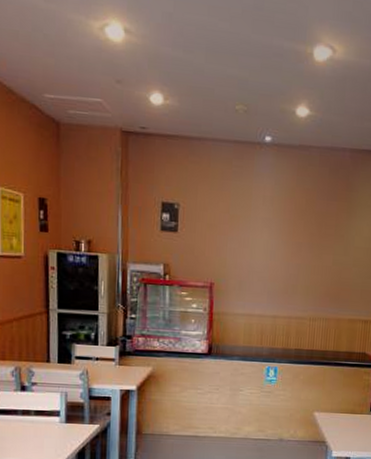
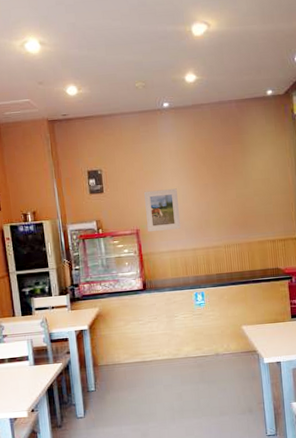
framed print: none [224,239,265,290] -> present [143,188,181,233]

